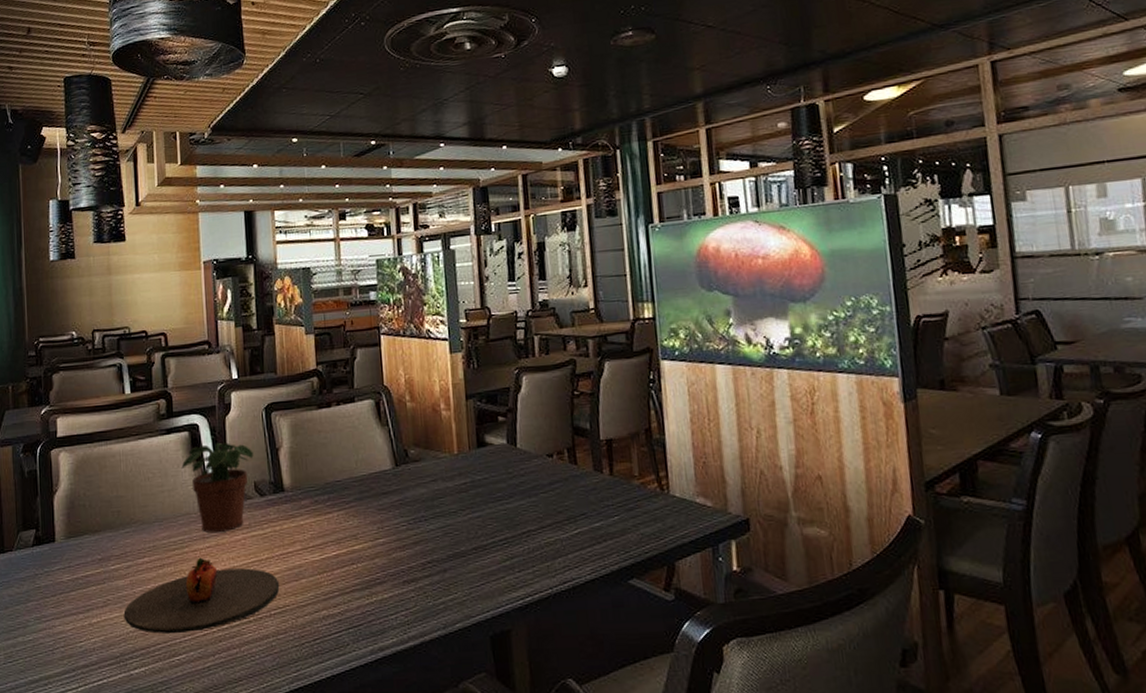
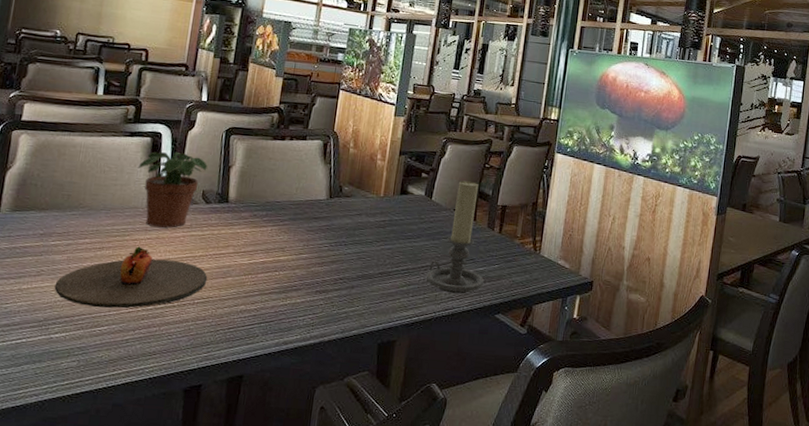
candle holder: none [530,416,605,561] -> present [426,180,485,294]

